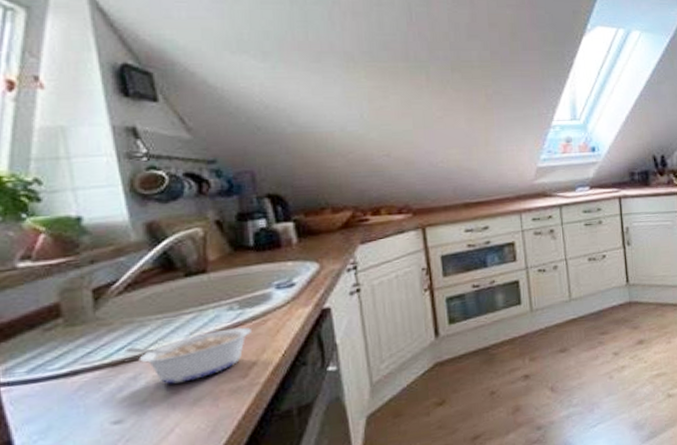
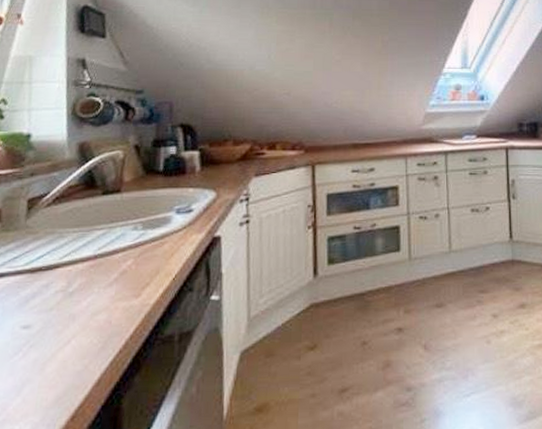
legume: present [125,327,251,384] -> none [43,247,150,296]

